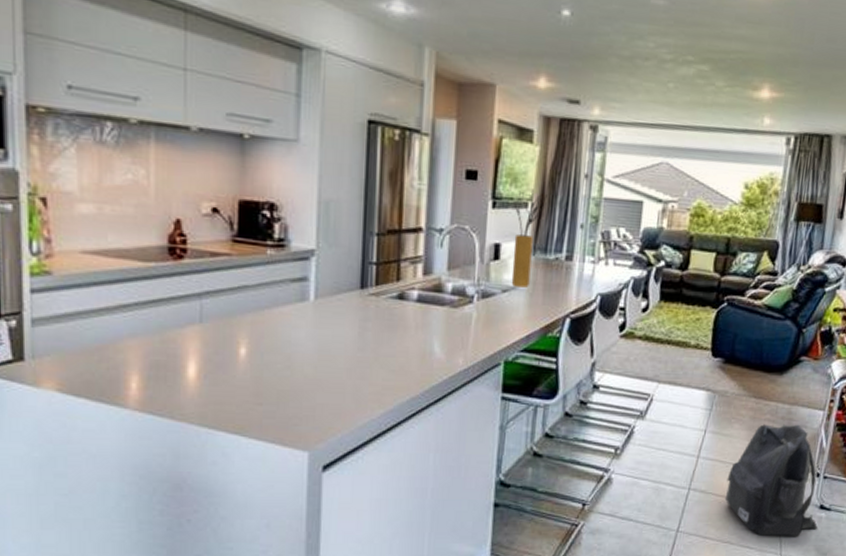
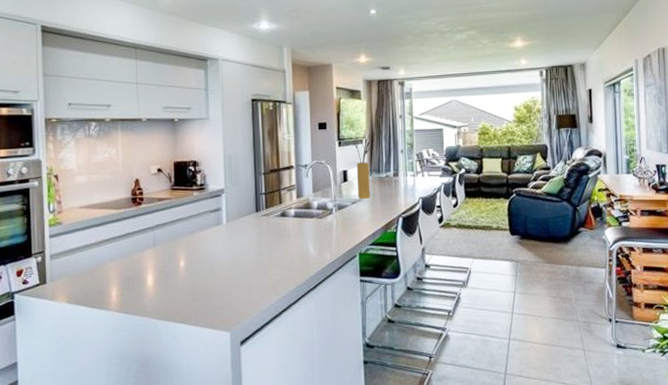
backpack: present [724,424,818,537] -> none [538,281,618,373]

